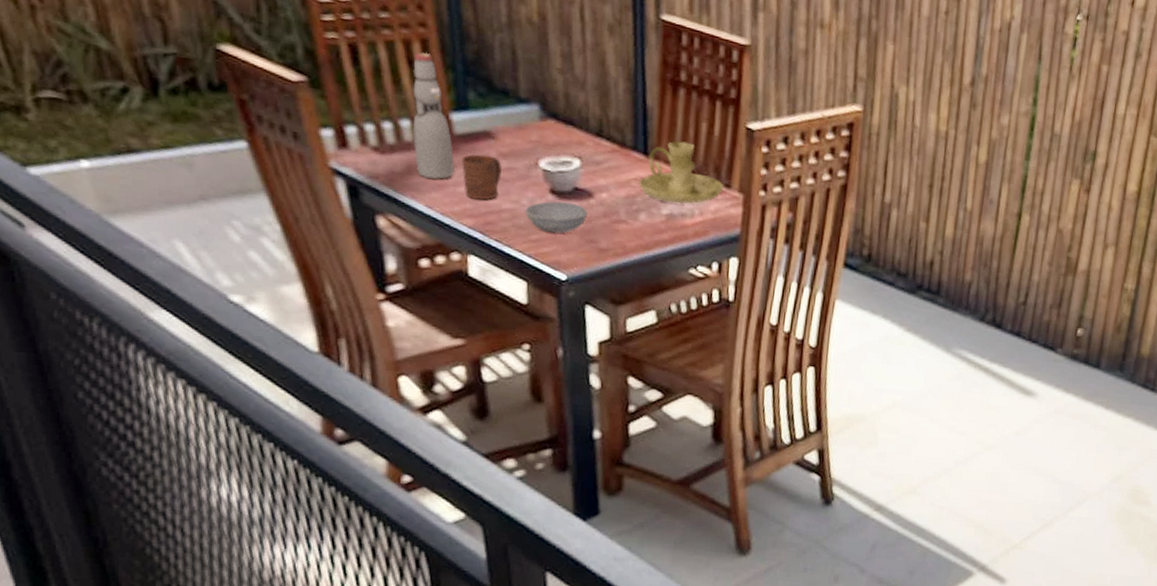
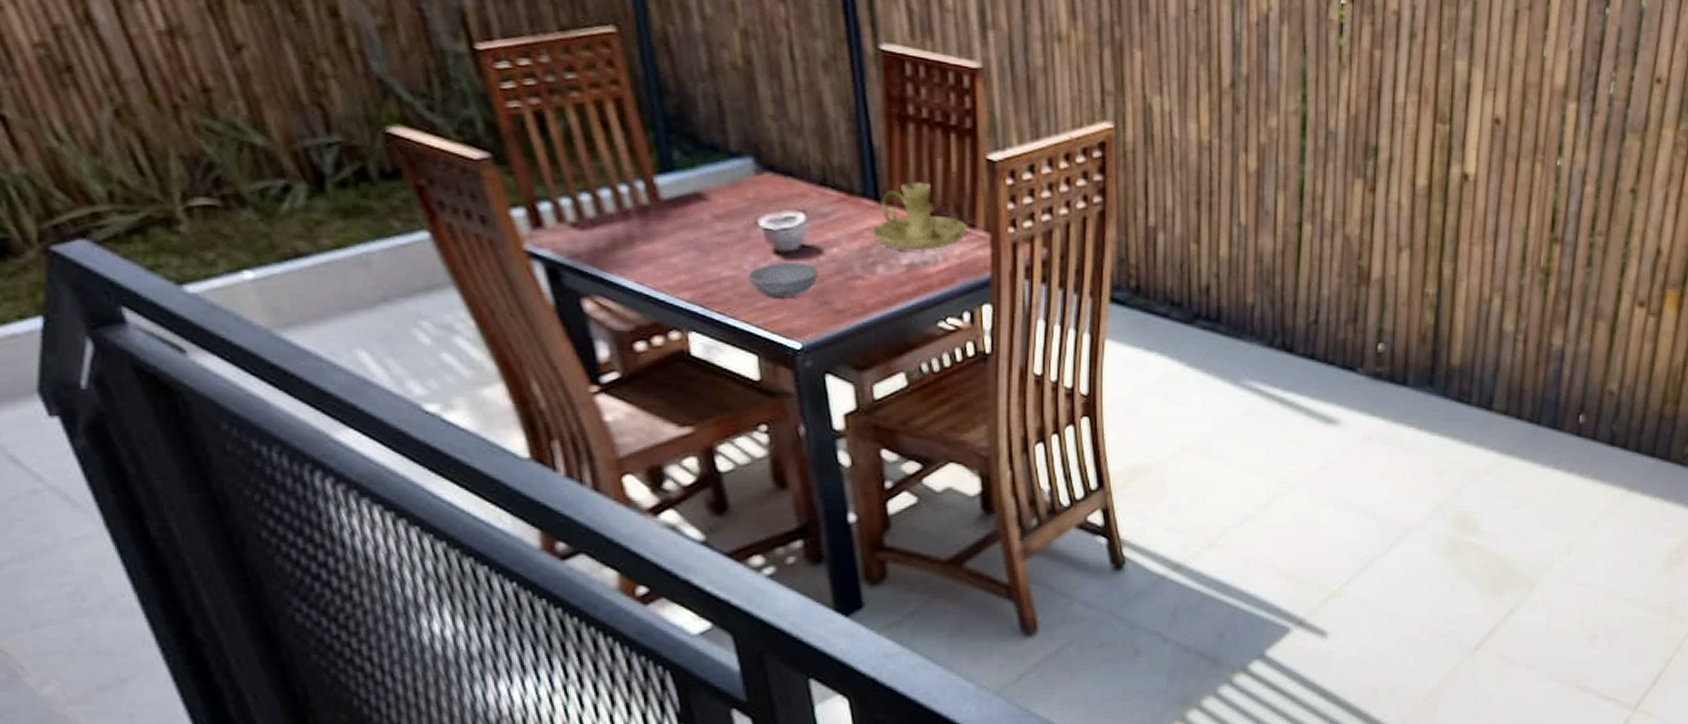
bottle: present [413,52,455,179] -> none [609,112,665,251]
cup: present [462,154,502,200] -> none [672,219,717,270]

